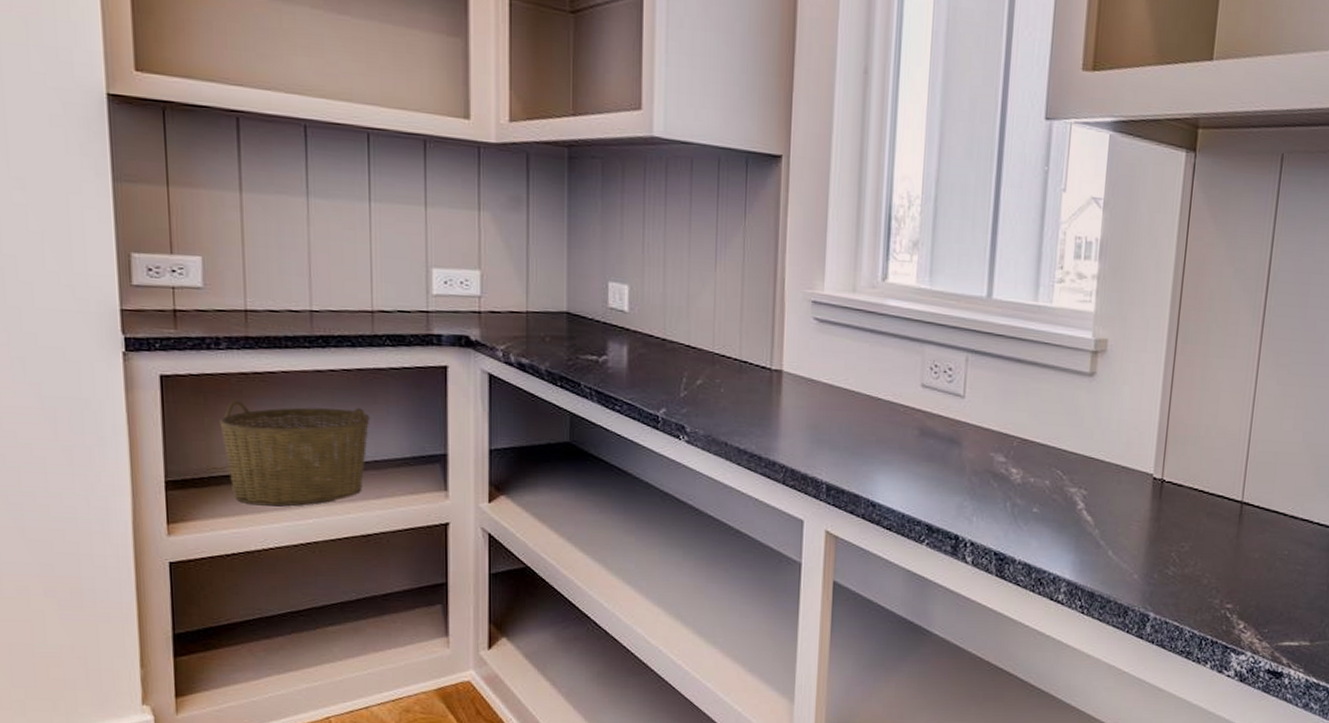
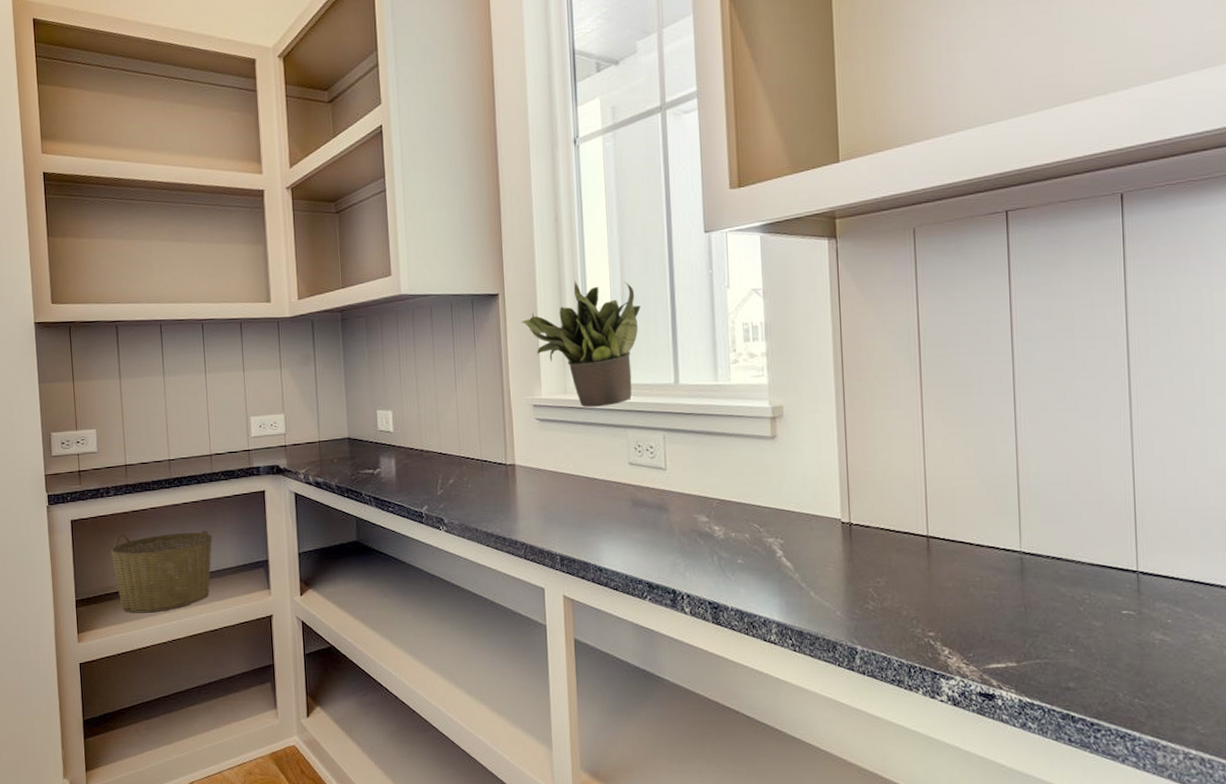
potted plant: none [807,153,957,314] -> present [521,280,640,407]

